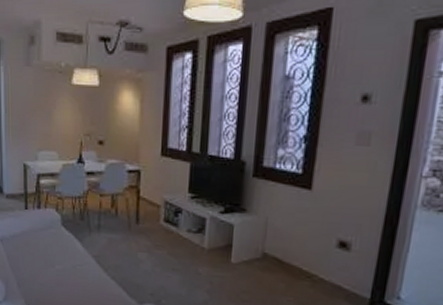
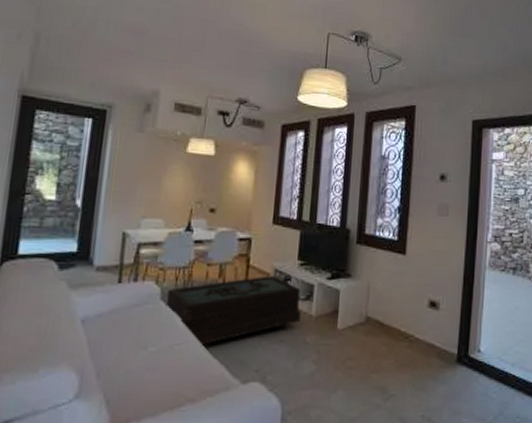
coffee table: none [66,207,193,269] -> present [165,275,301,347]

